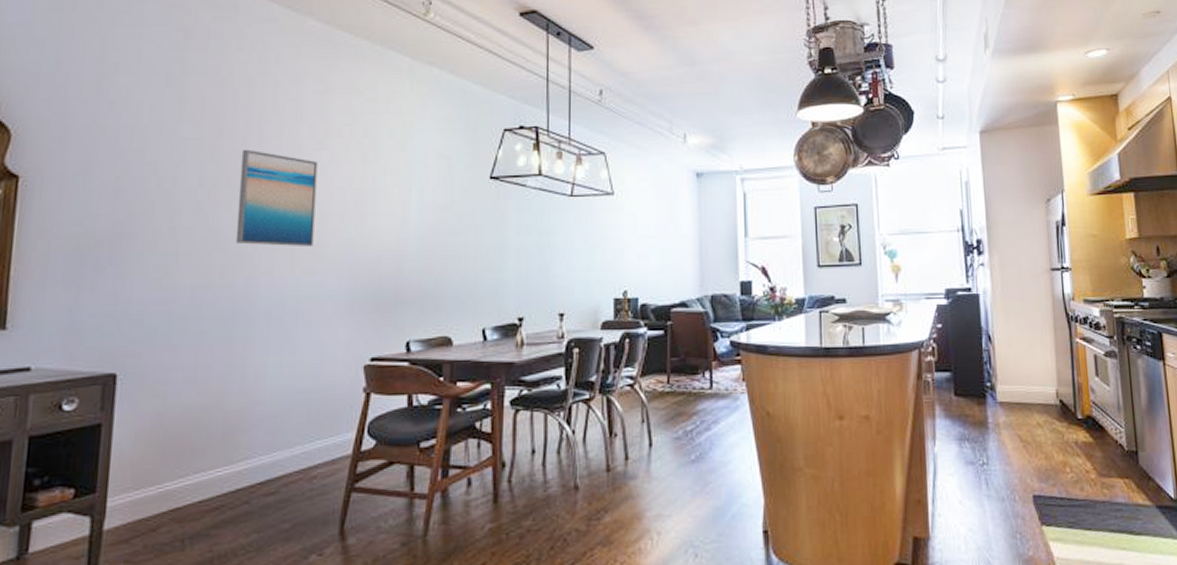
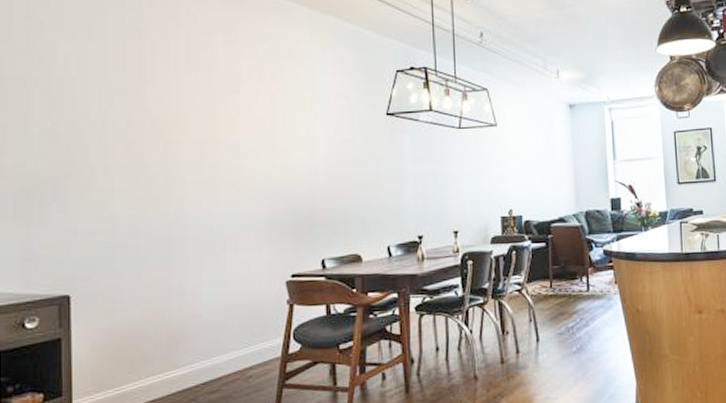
wall art: present [235,149,318,246] -> none [163,94,233,180]

